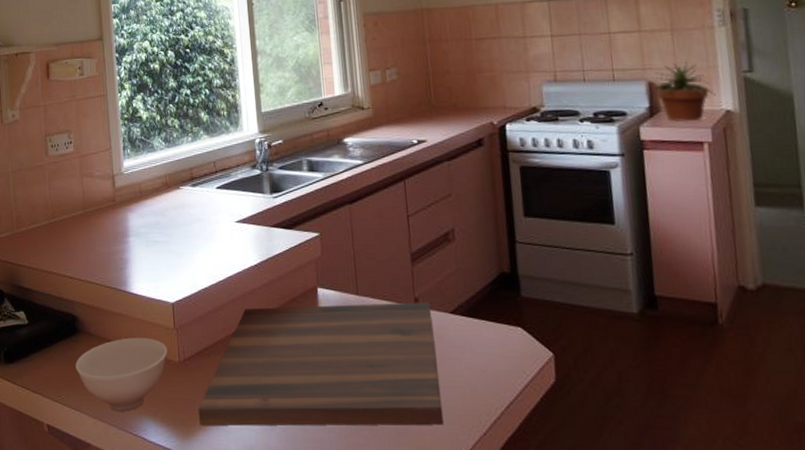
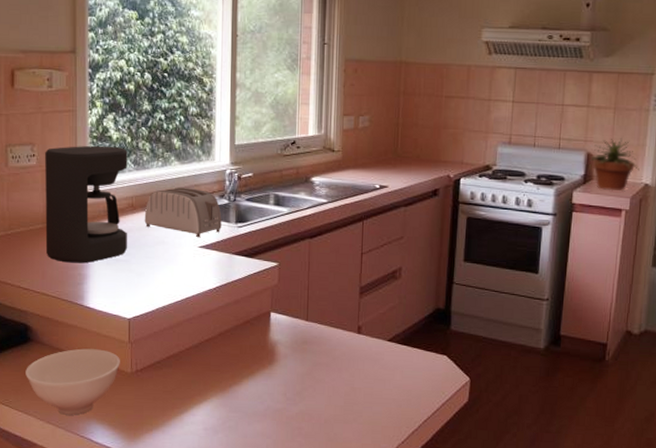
coffee maker: none [81,126,165,248] -> present [45,145,128,263]
toaster: none [179,161,257,212] -> present [144,187,222,238]
cutting board: present [198,302,444,426] -> none [146,327,372,434]

